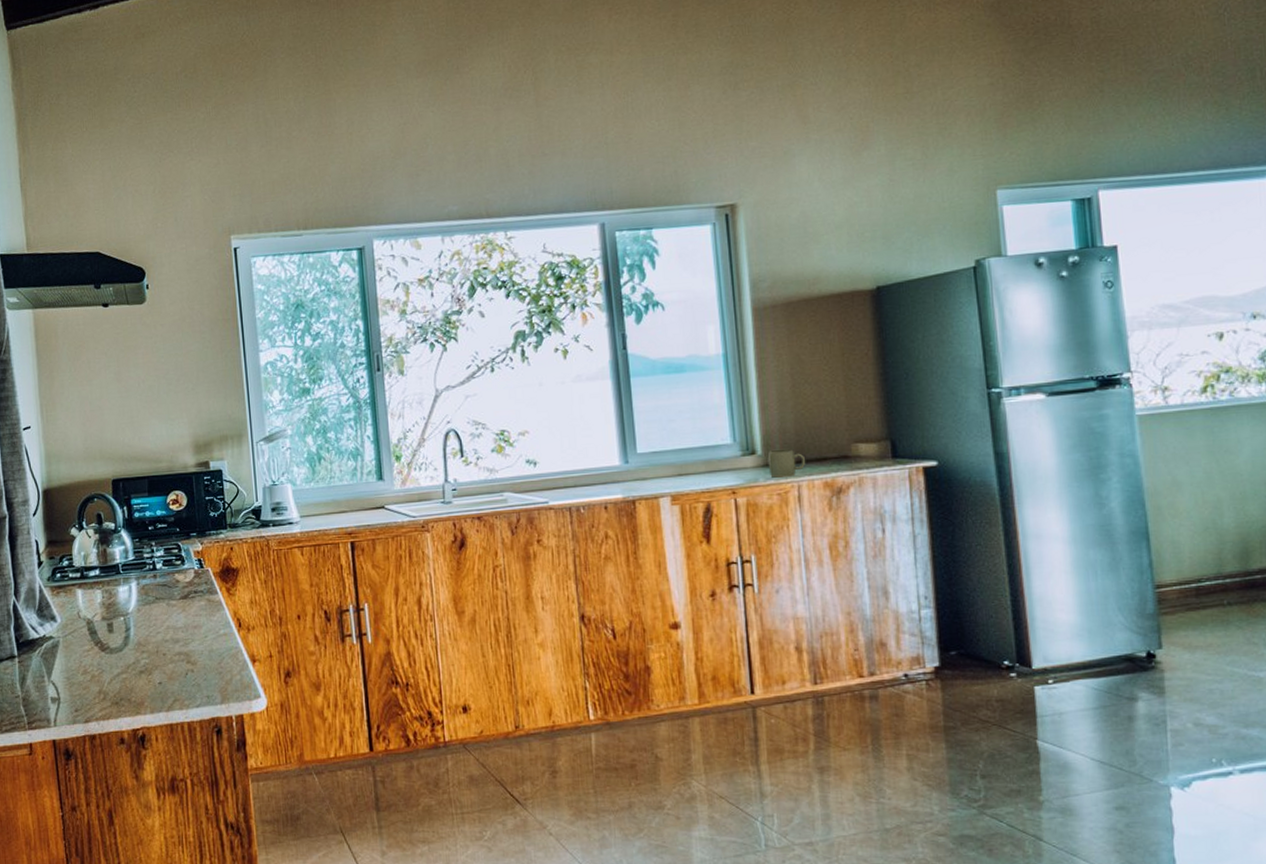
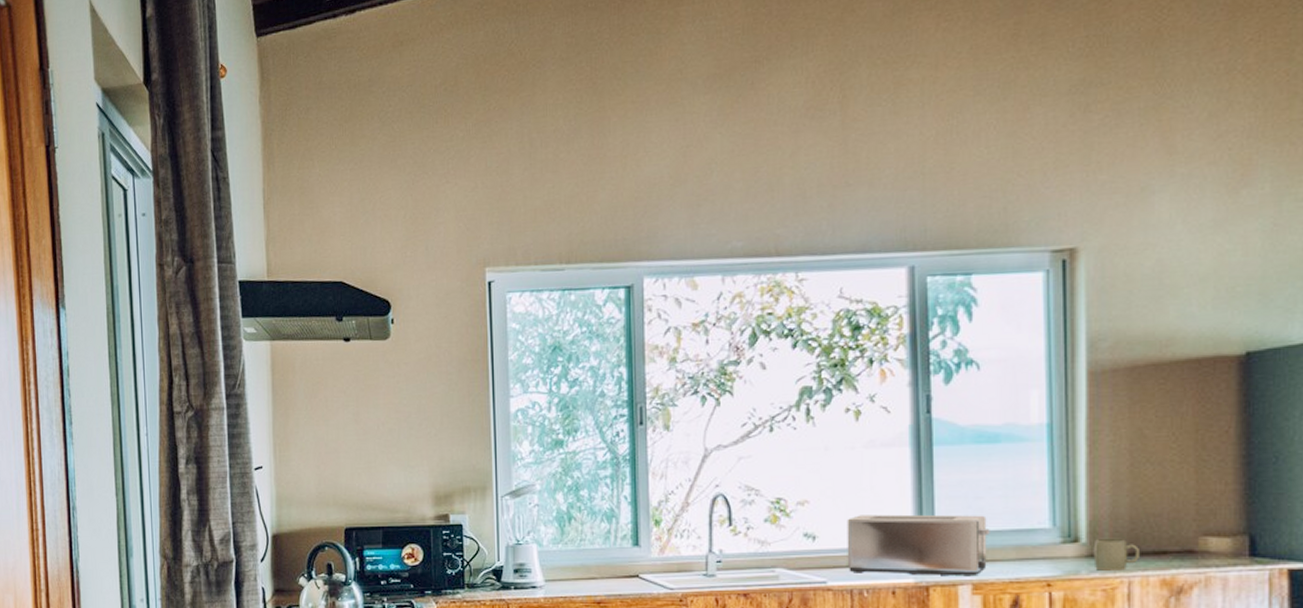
toaster: none [562,435,683,493] -> present [847,514,990,577]

